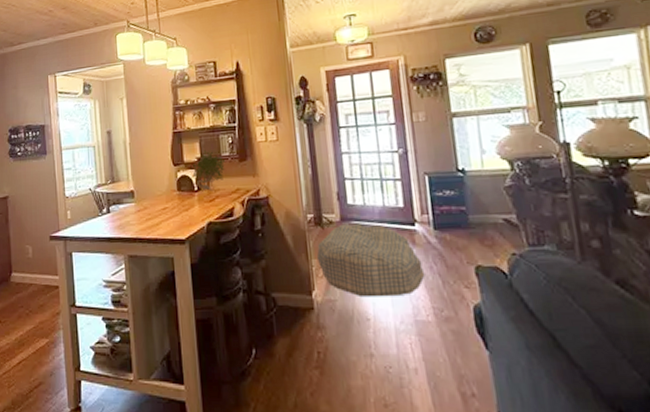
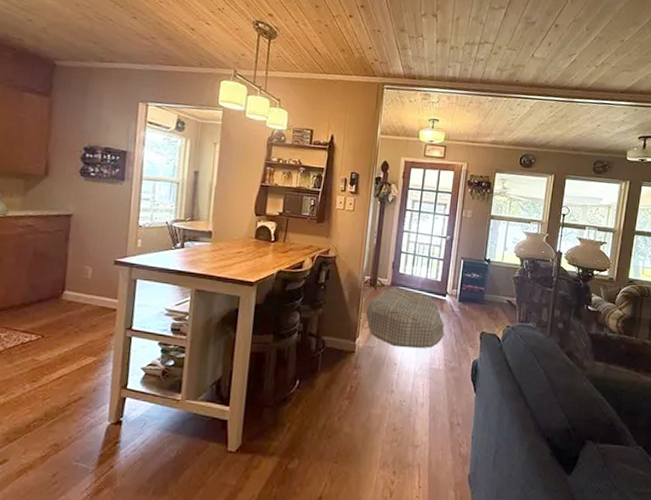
plant: present [190,150,225,191] -> none [271,207,304,244]

